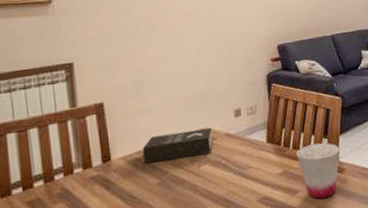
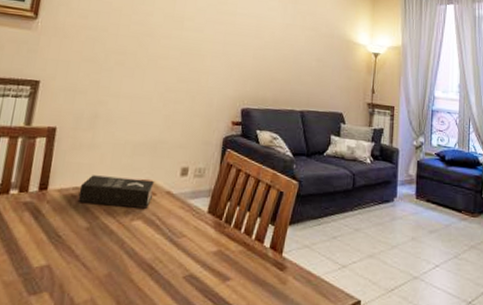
cup: present [296,142,340,199] -> none [236,227,286,295]

